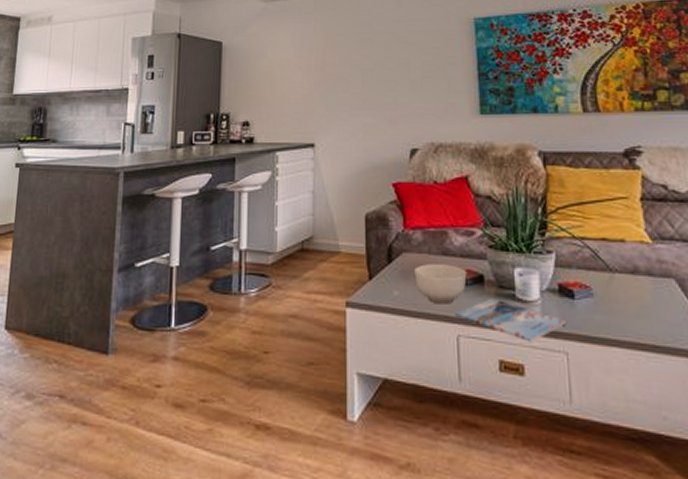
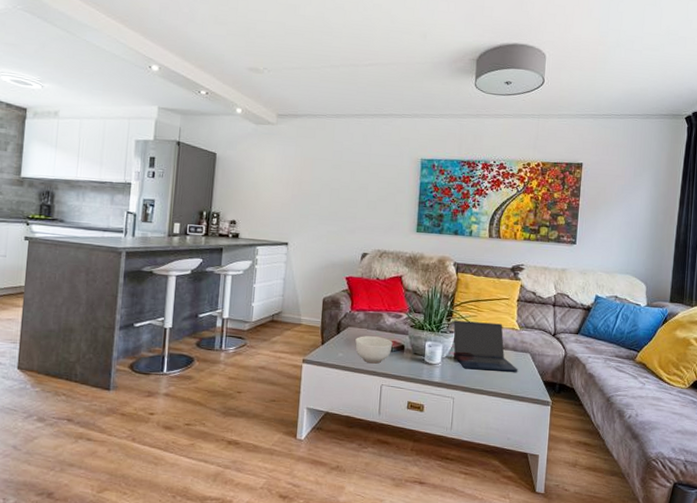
magazine: present [454,298,568,342] -> none [380,361,457,391]
laptop: none [551,235,661,309] -> present [453,320,518,372]

